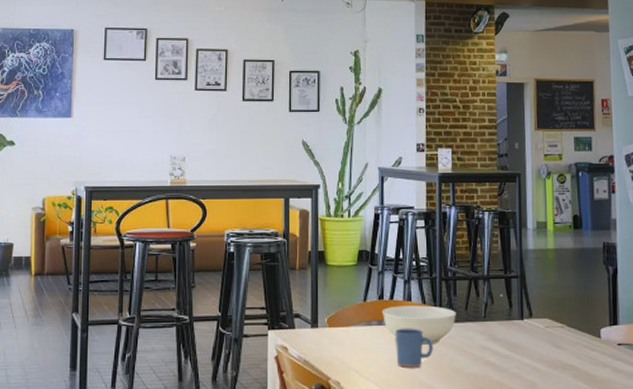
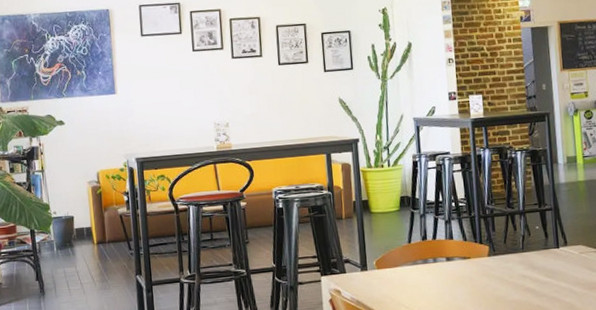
bowl: present [381,305,456,345] -> none [426,242,496,278]
mug: present [396,328,433,367] -> none [440,263,476,300]

